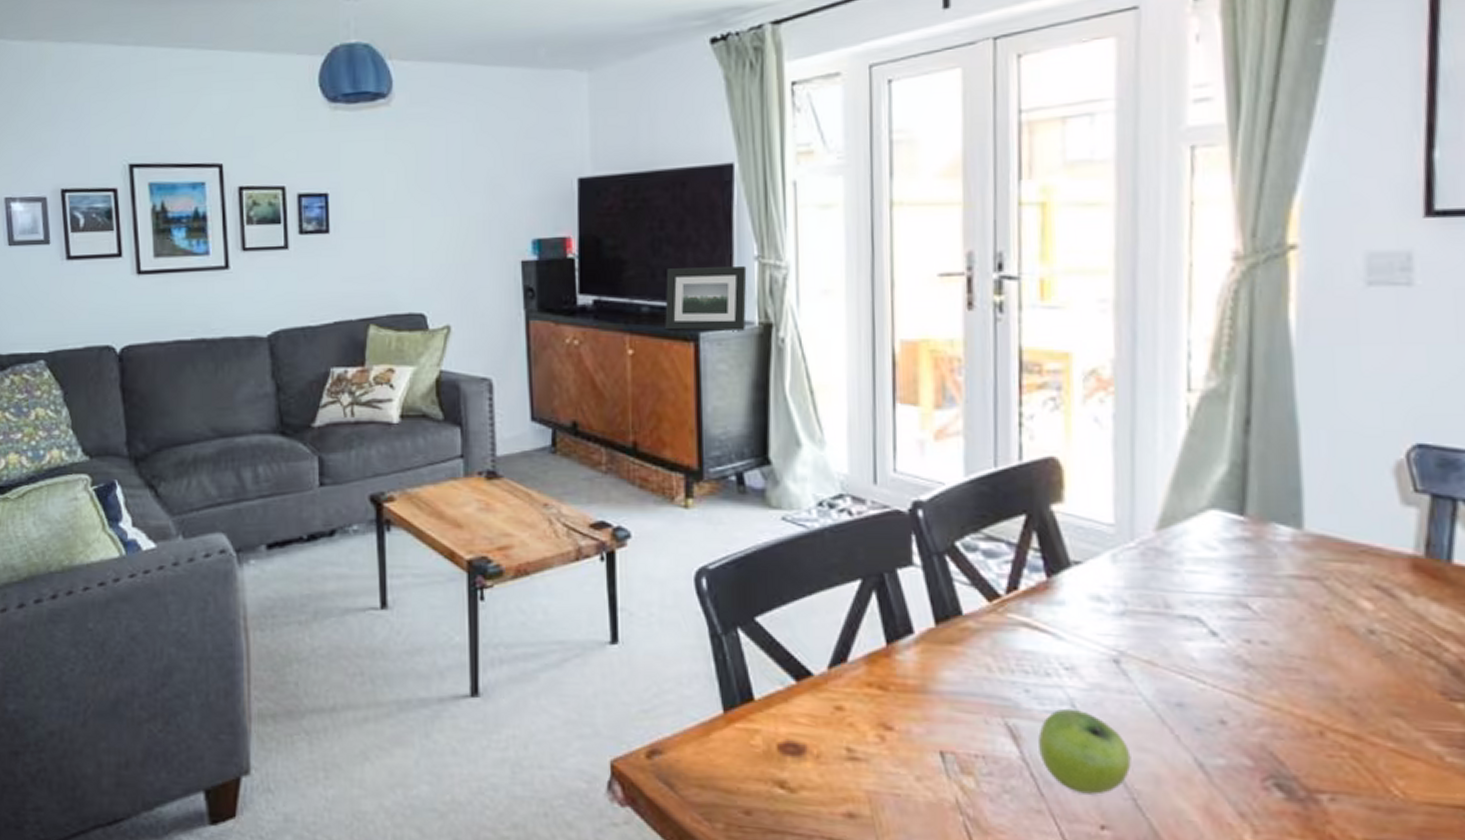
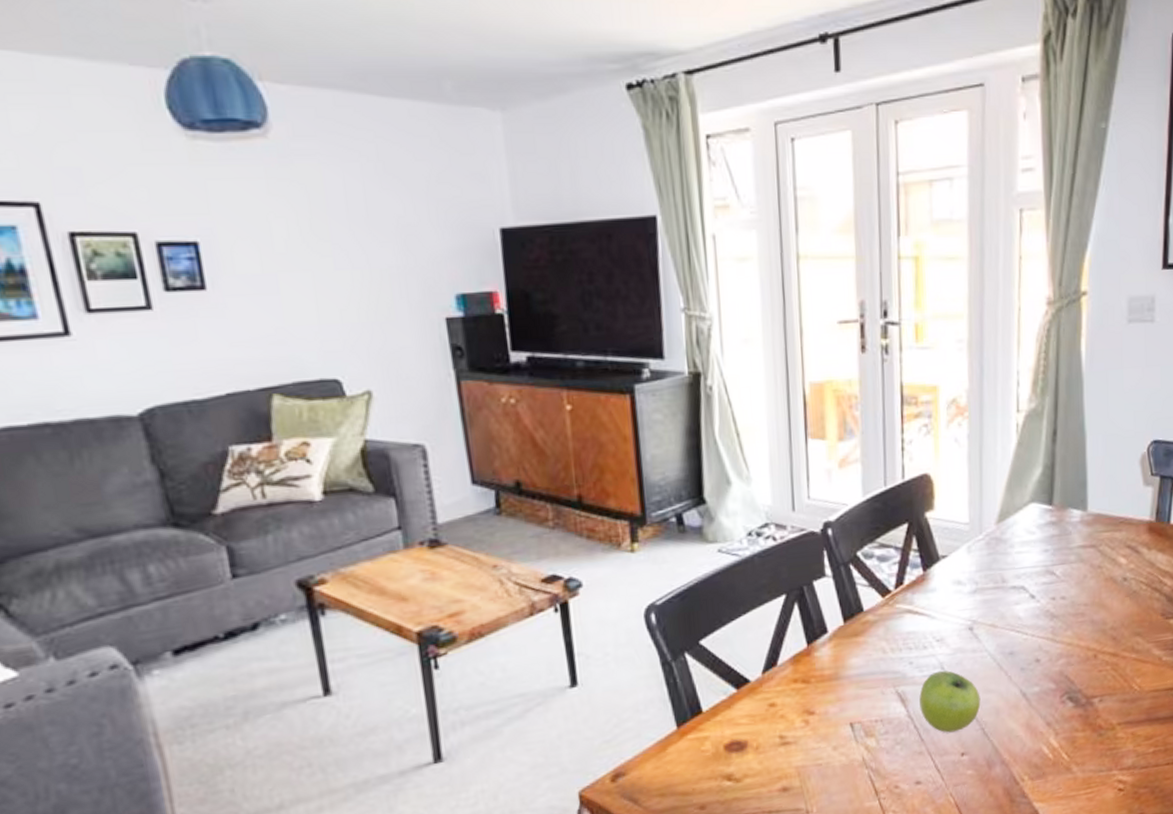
picture frame: present [665,266,747,331] -> none [599,318,677,384]

